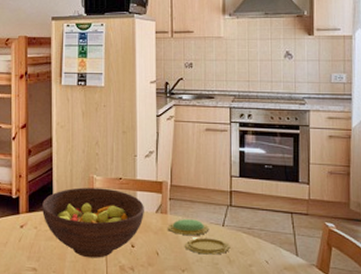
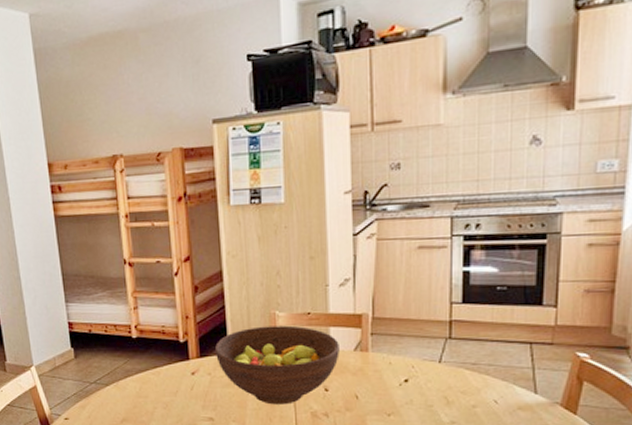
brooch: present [167,219,230,255] -> none [368,356,449,396]

